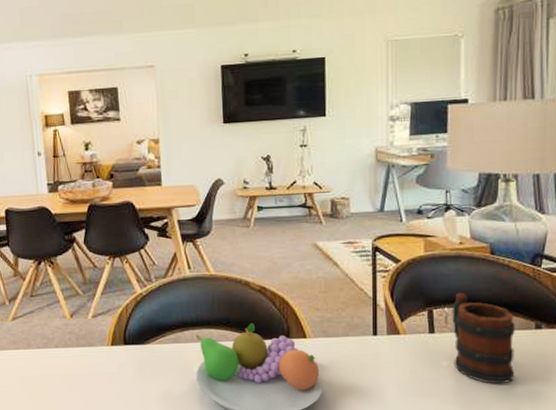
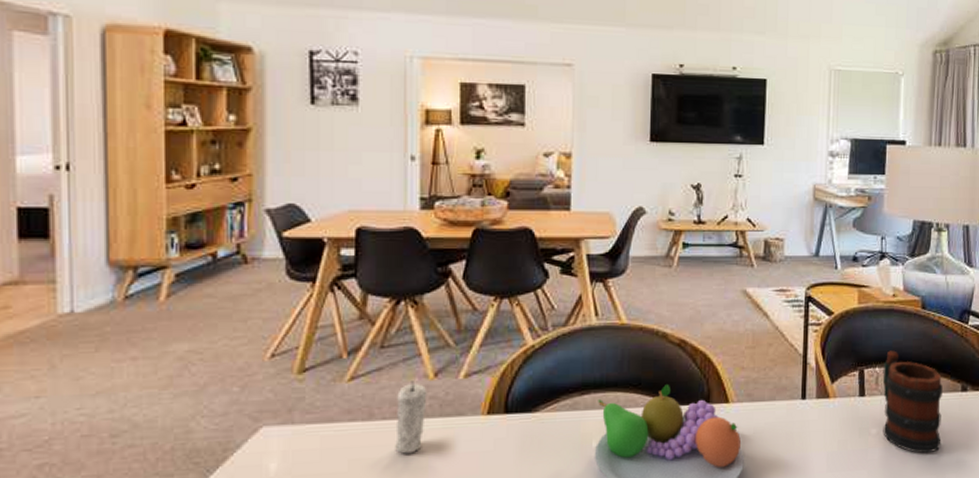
candle: none [45,320,67,373] -> present [394,381,427,454]

